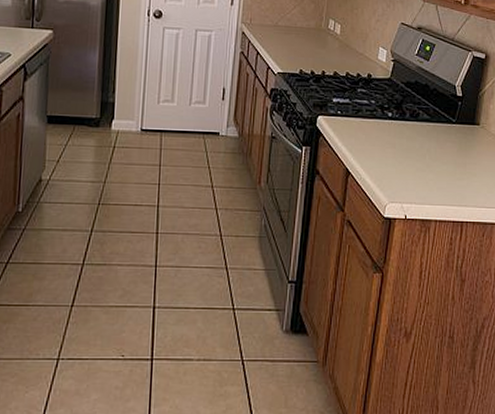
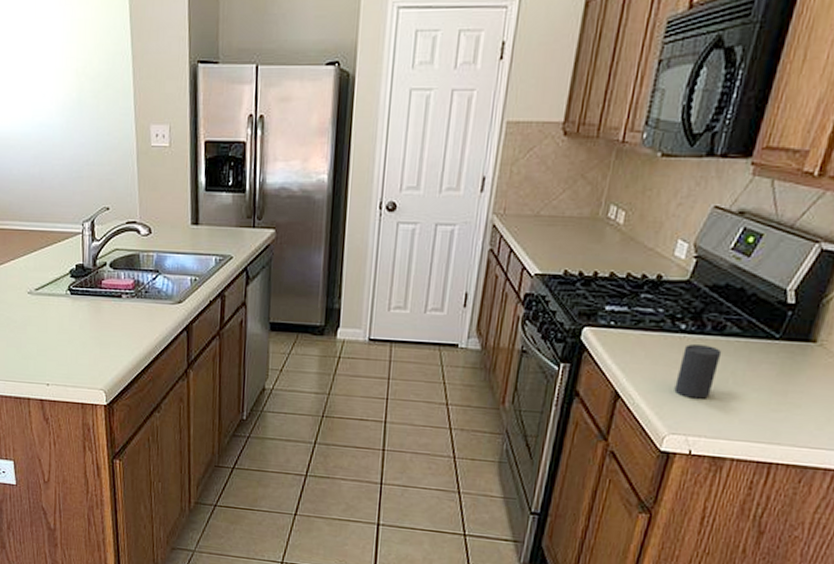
cup: none [389,129,419,172] -> present [674,344,722,399]

